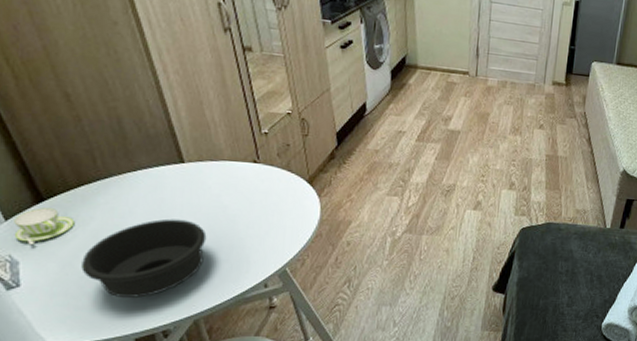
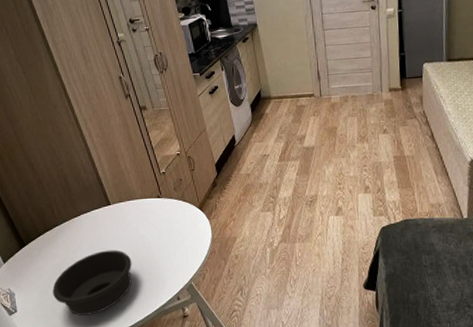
cup: present [14,208,75,245] -> none [9,251,45,280]

